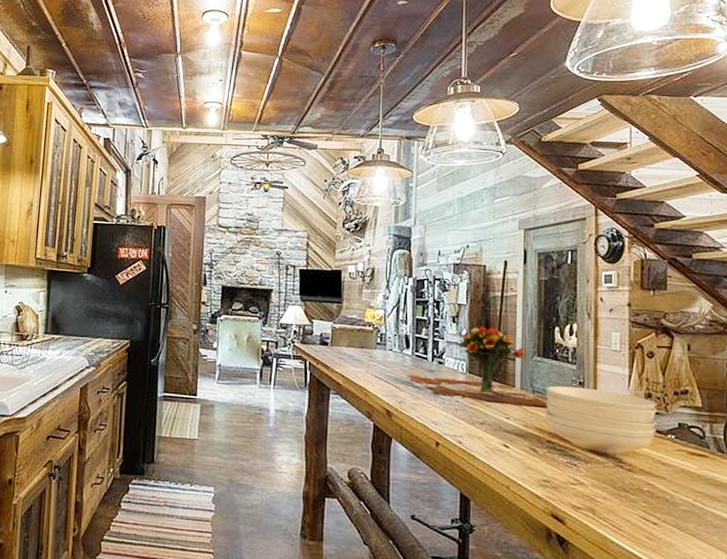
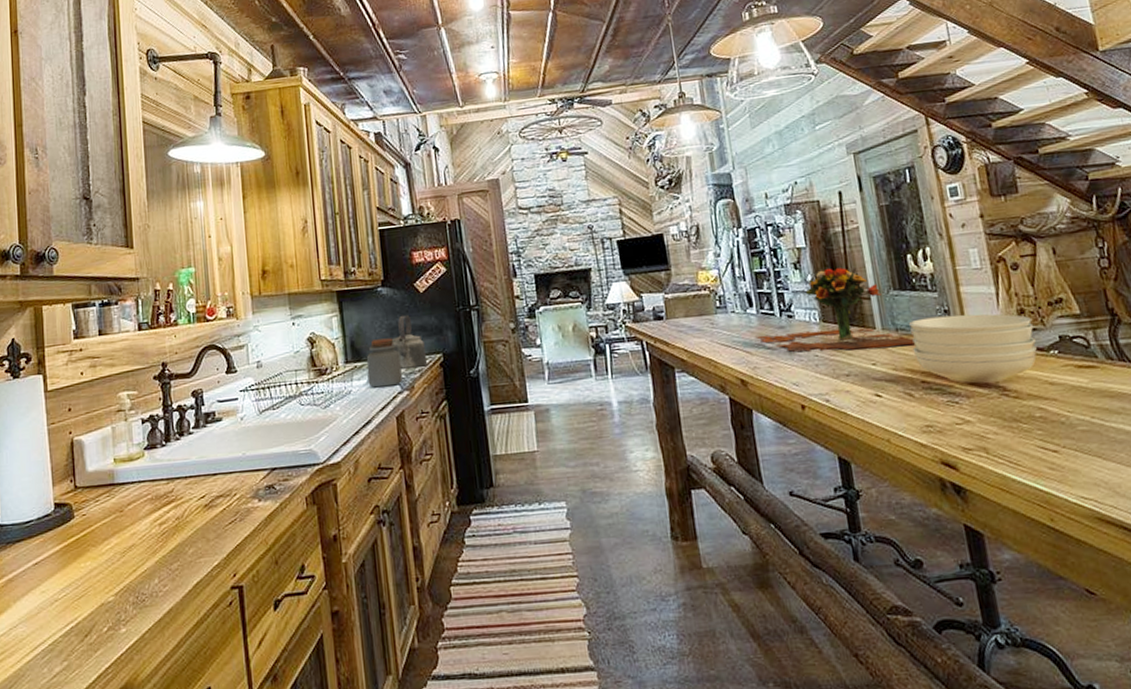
jar: none [61,318,93,361] -> present [366,338,402,388]
kettle: none [87,301,116,349] -> present [391,314,428,370]

